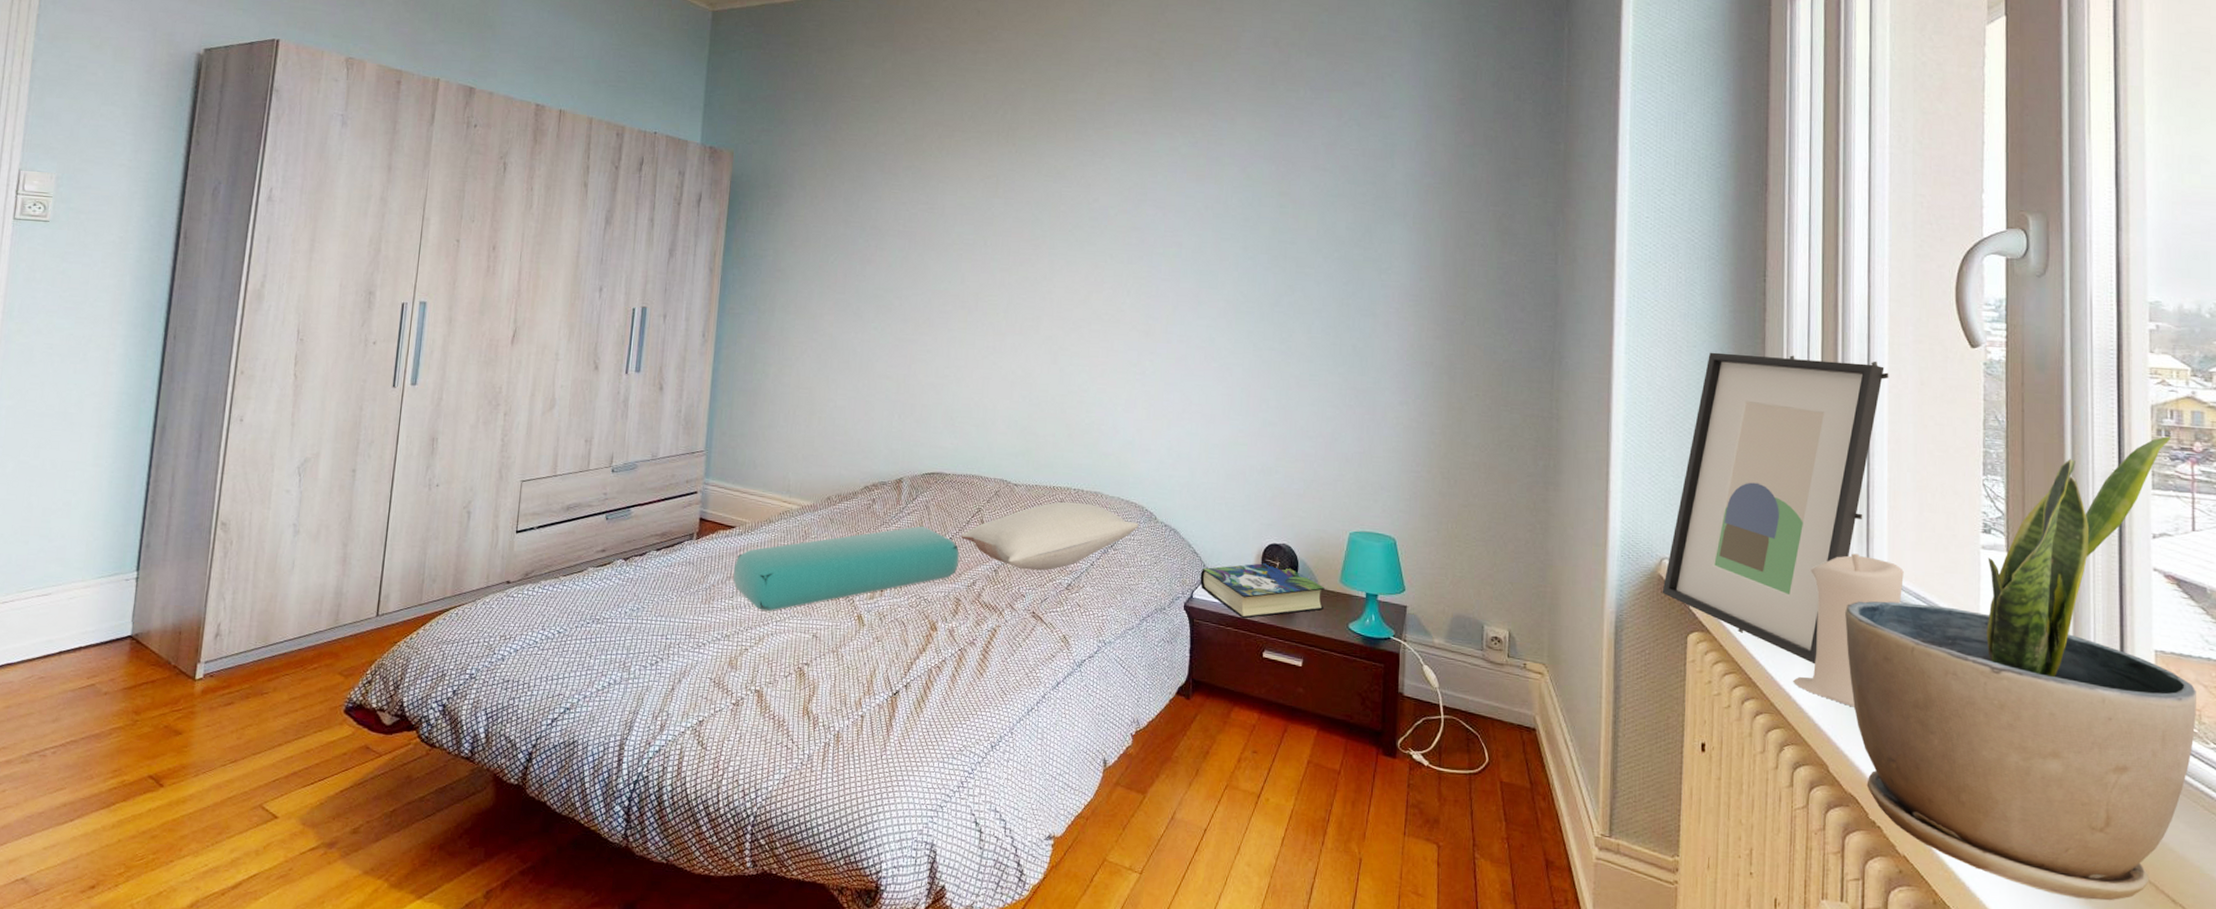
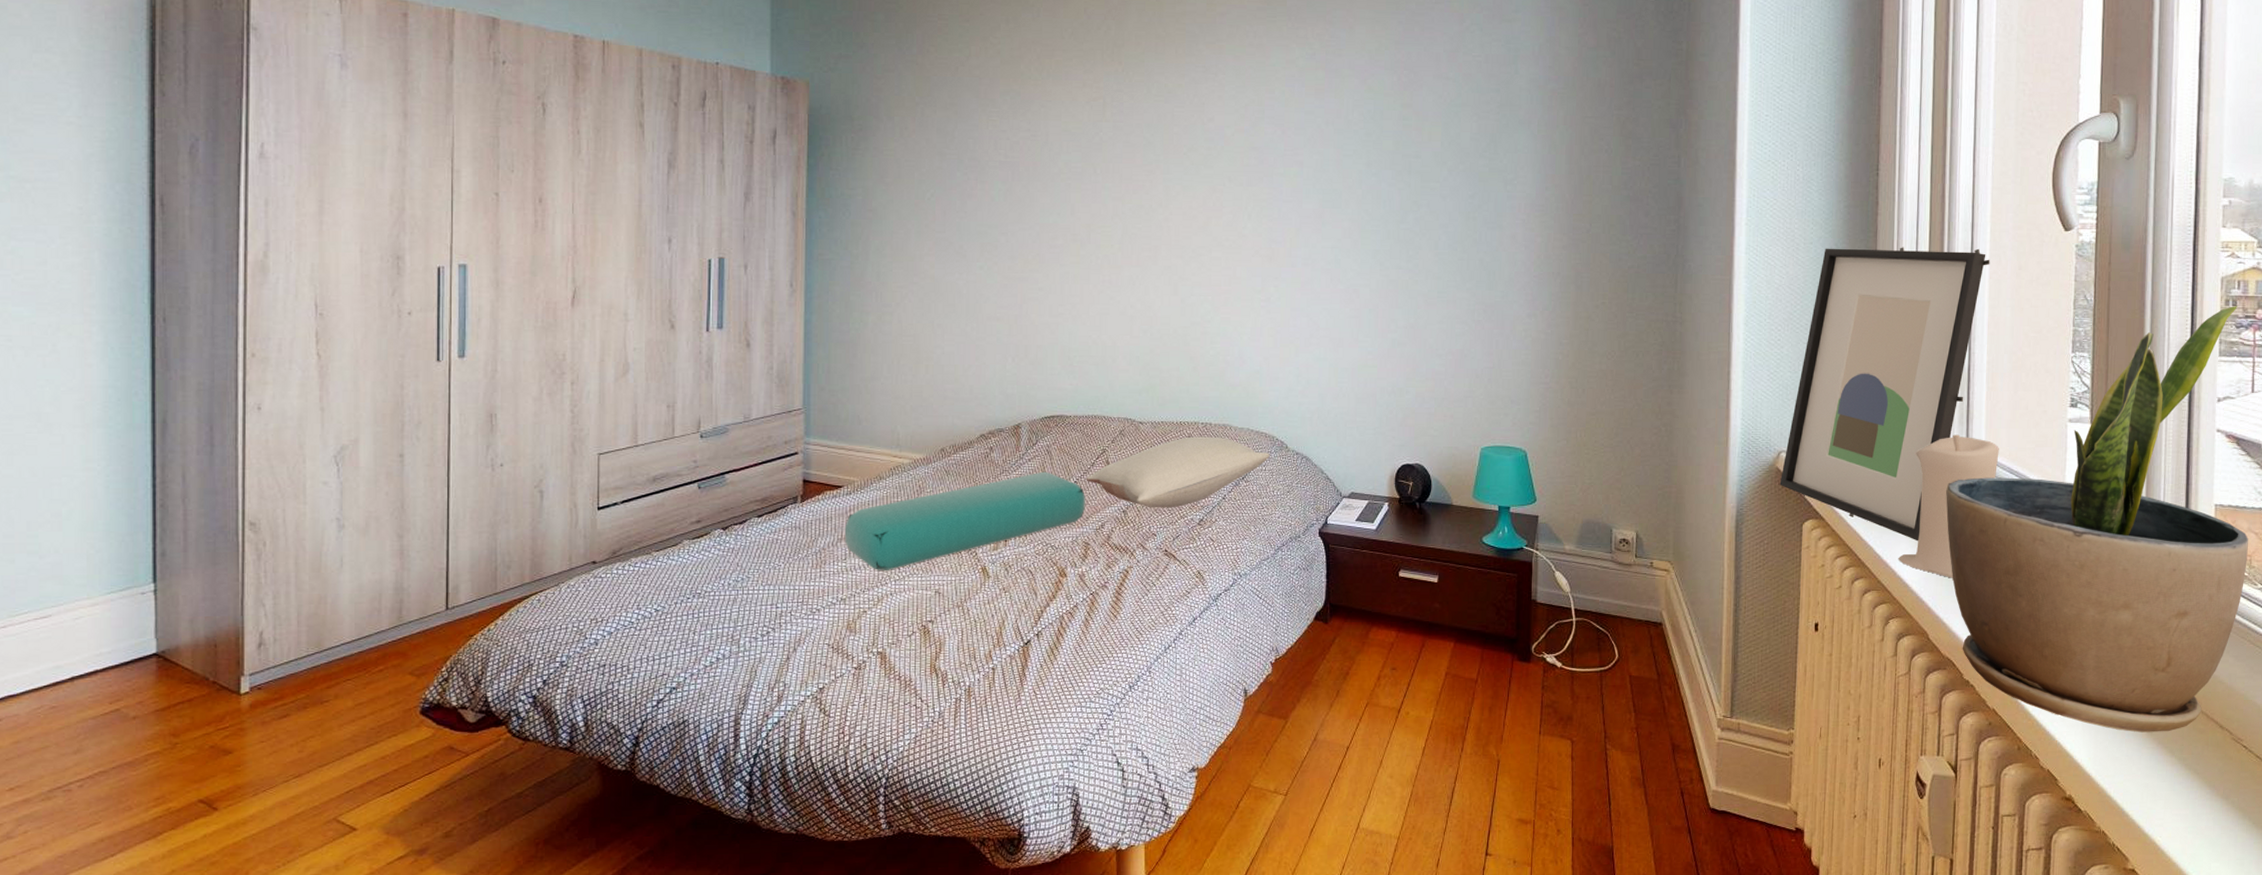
book: present [1200,562,1325,619] -> none [1334,483,1458,540]

